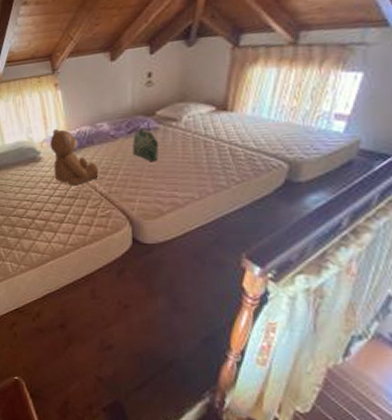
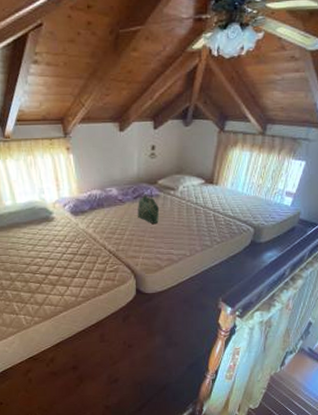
teddy bear: present [50,128,99,186] -> none [62,190,108,244]

